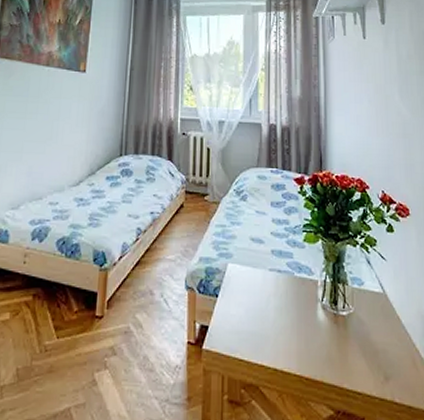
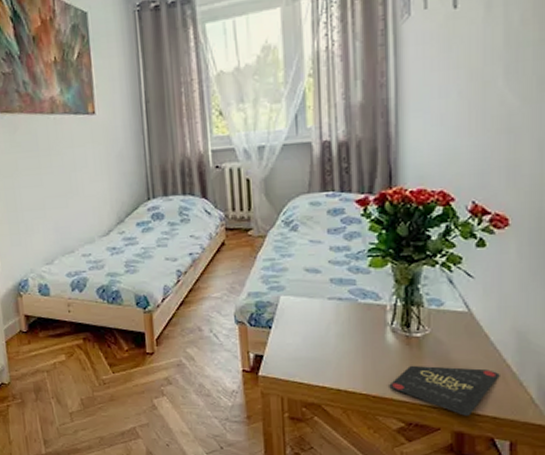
playing card: none [320,345,412,404] -> present [389,365,500,416]

